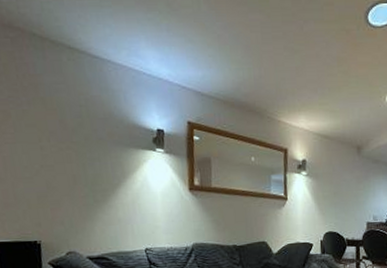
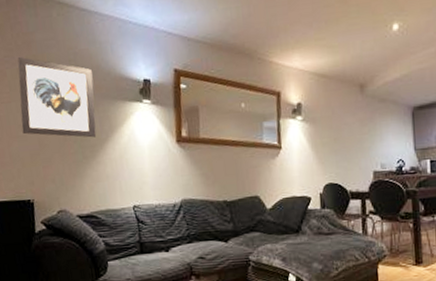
wall art: none [23,97,108,182] -> present [17,56,97,138]

